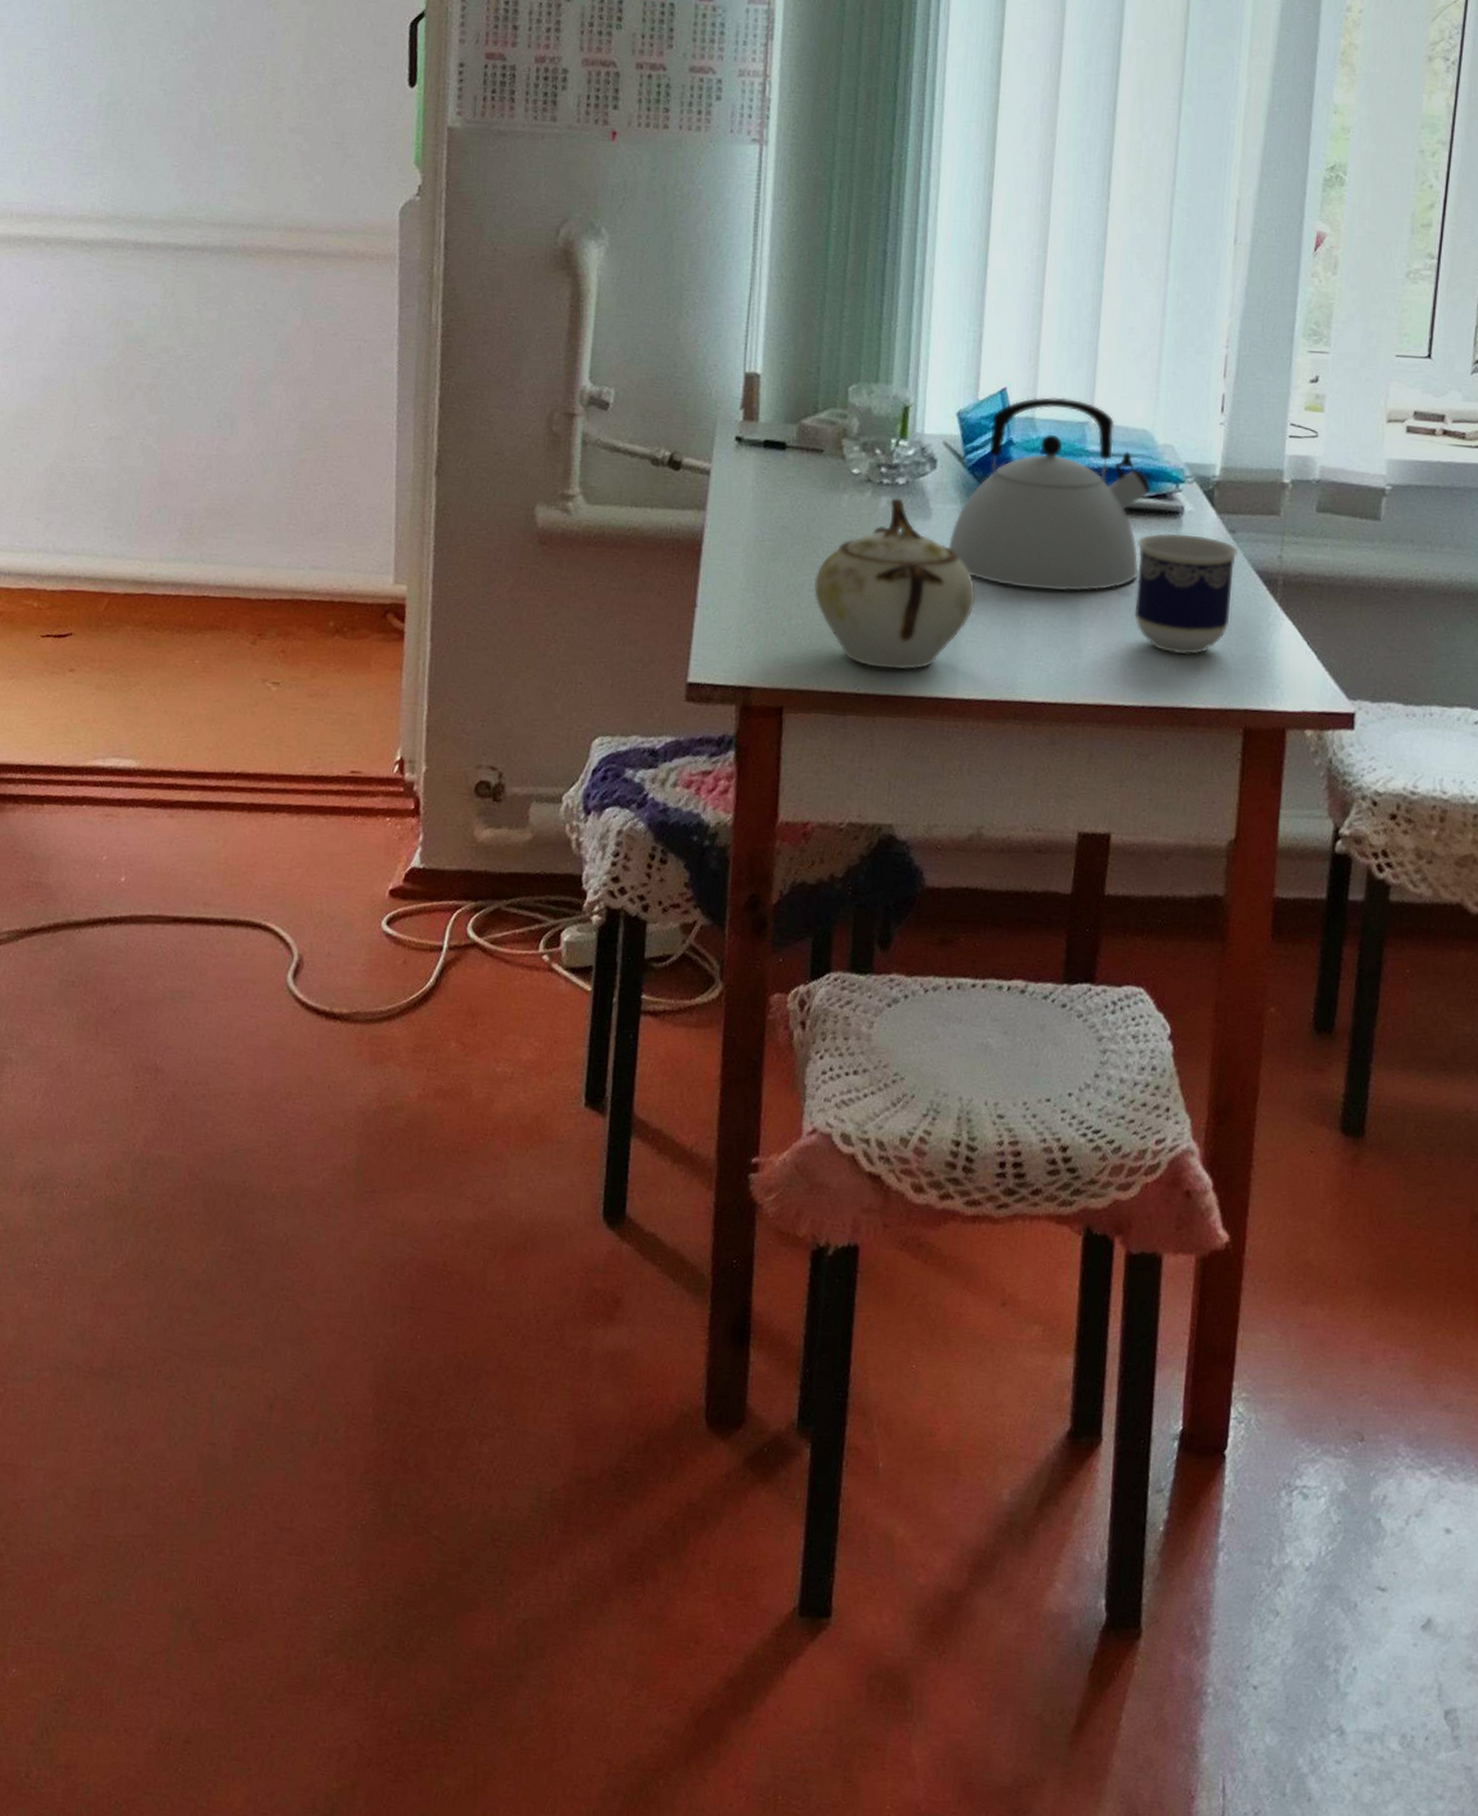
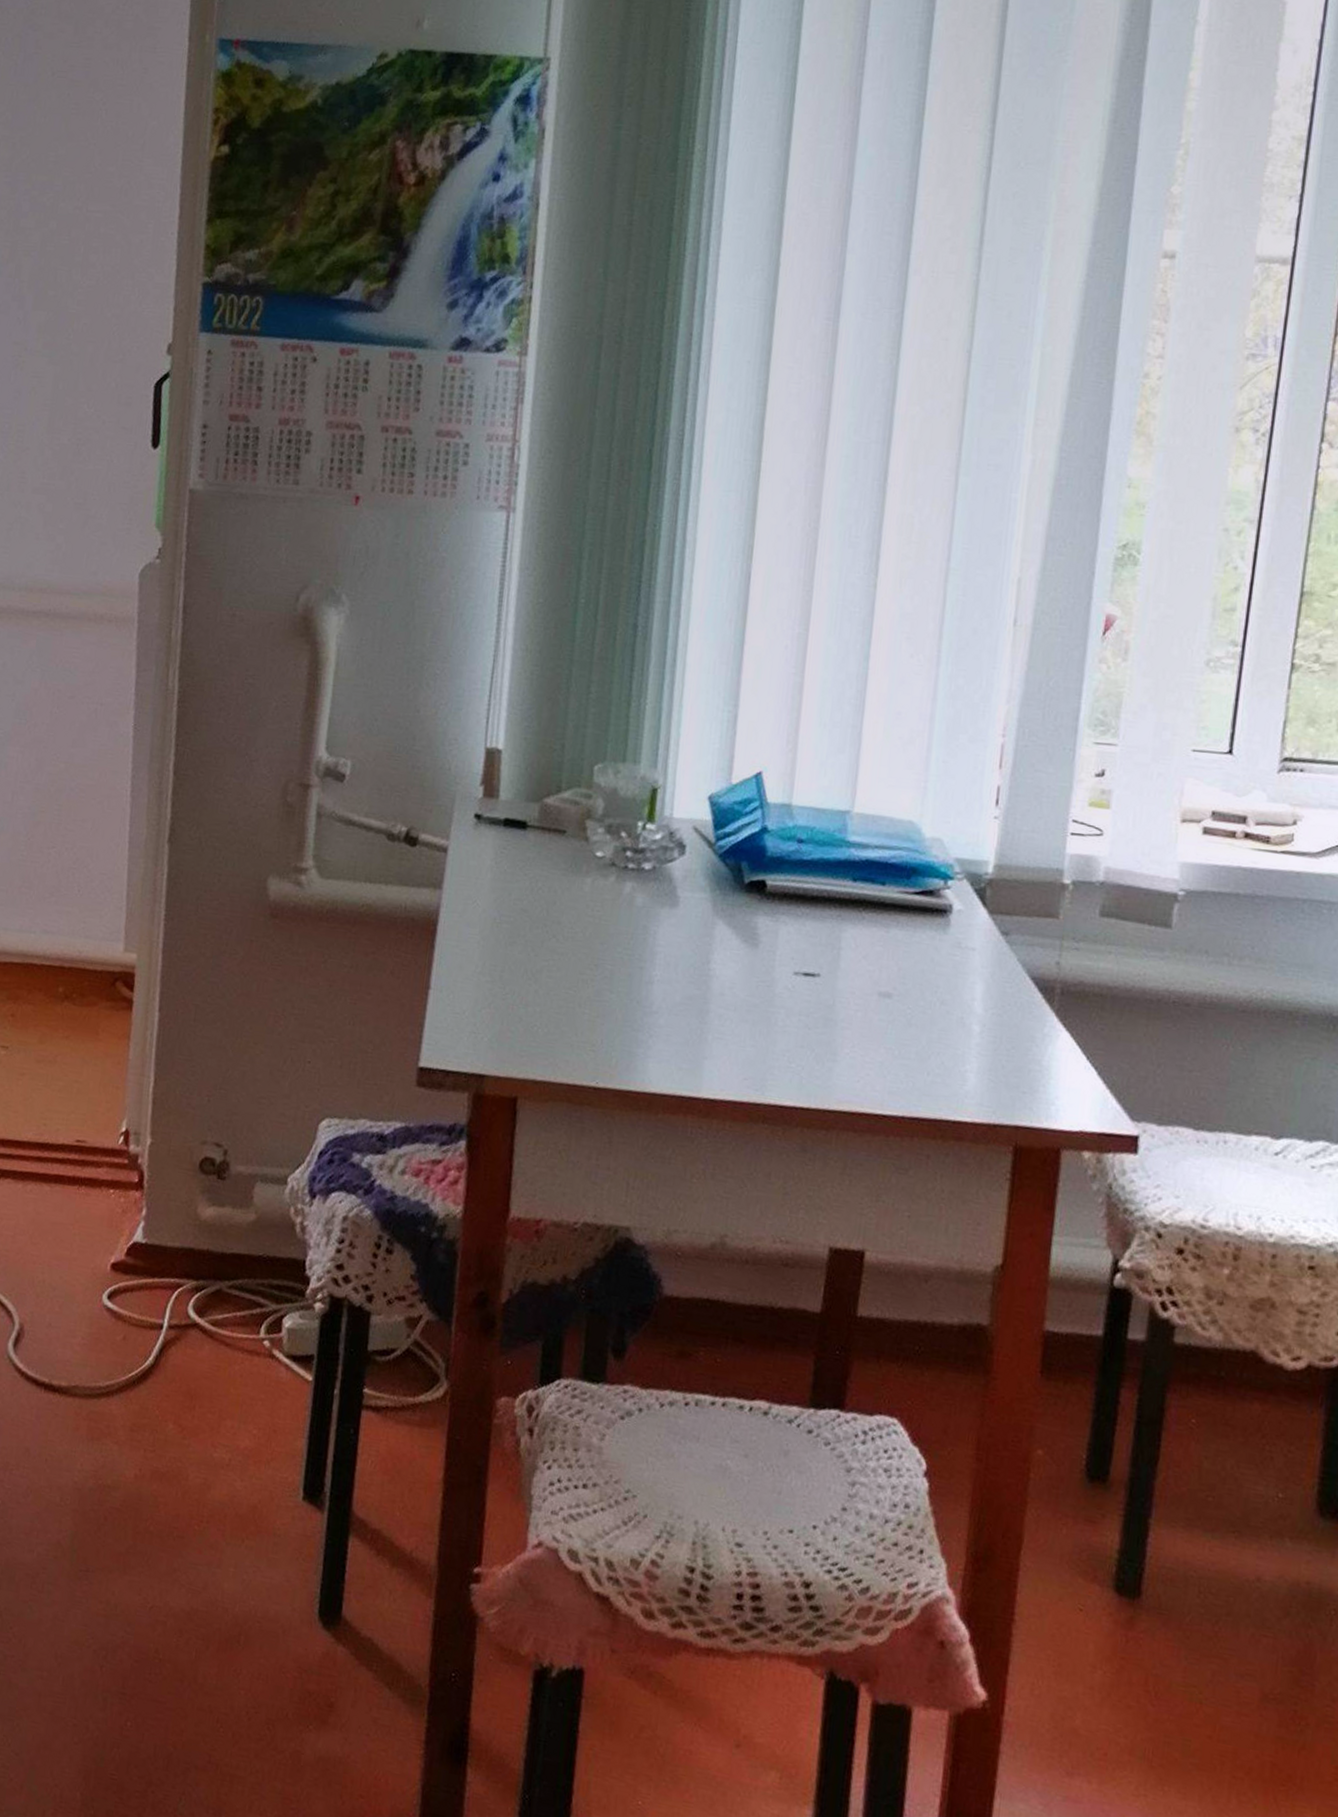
sugar bowl: present [813,498,976,670] -> none [552,883,725,1065]
kettle: present [948,397,1151,592] -> none [696,783,917,991]
cup: present [1134,533,1238,655] -> none [895,932,1011,1064]

